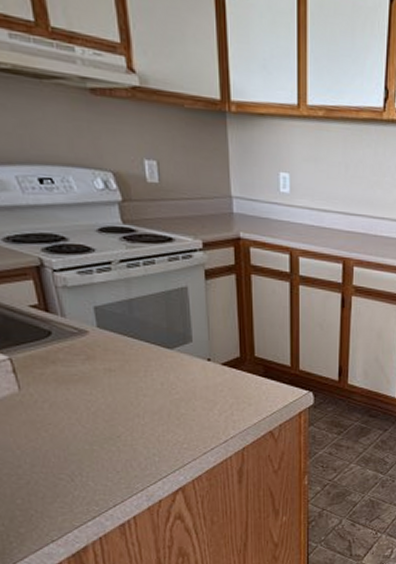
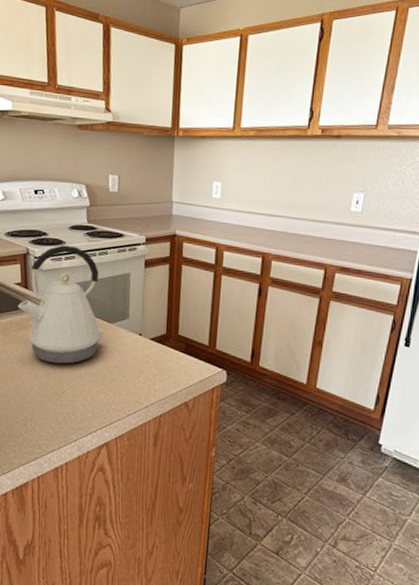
kettle: none [39,253,163,403] -> present [18,245,104,364]

